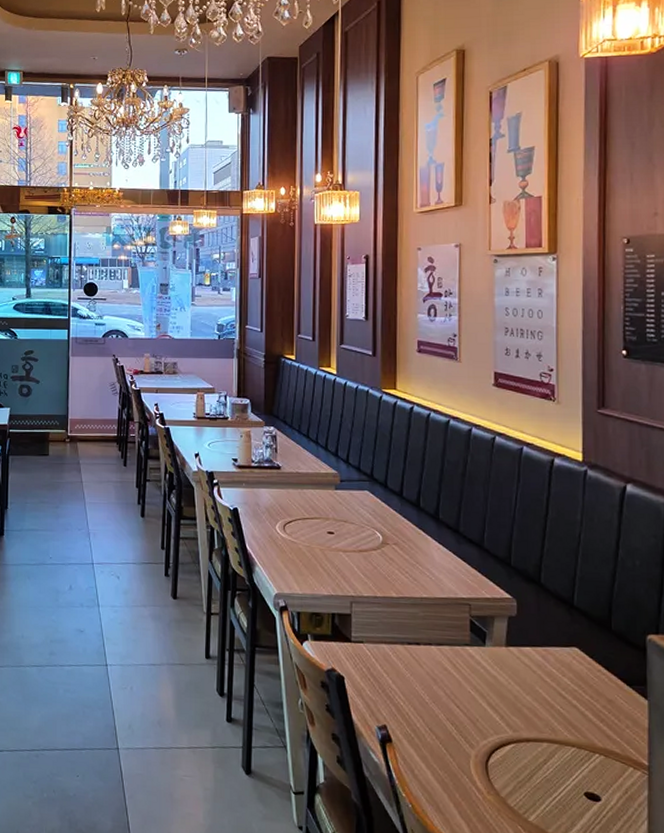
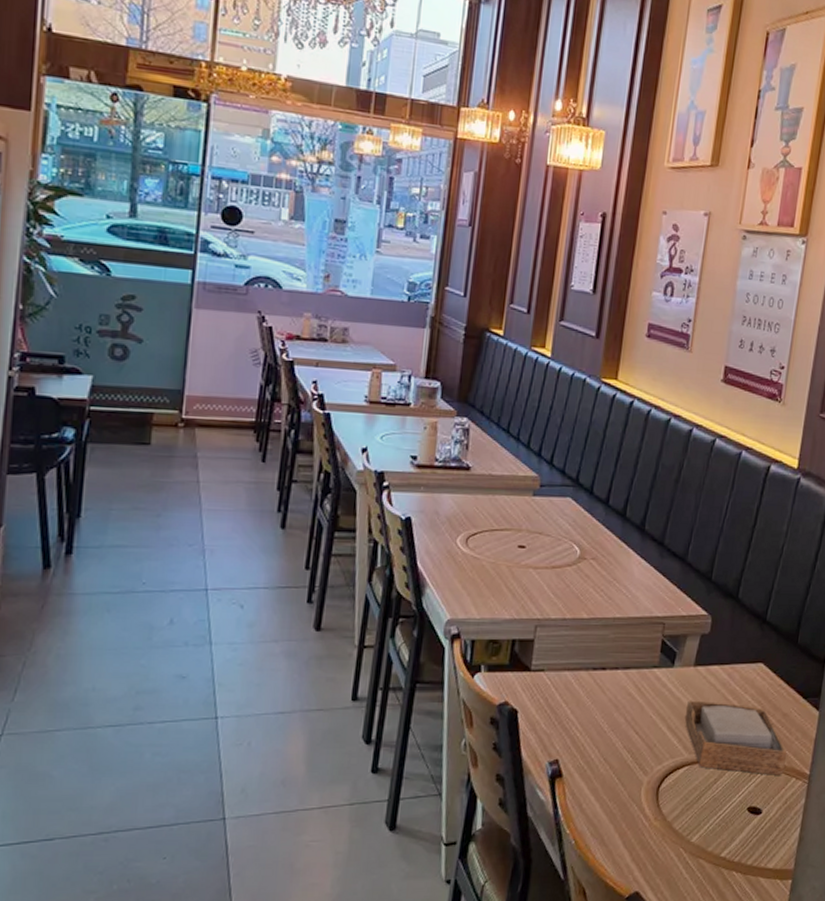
napkin holder: none [503,679,619,764] -> present [684,700,787,777]

